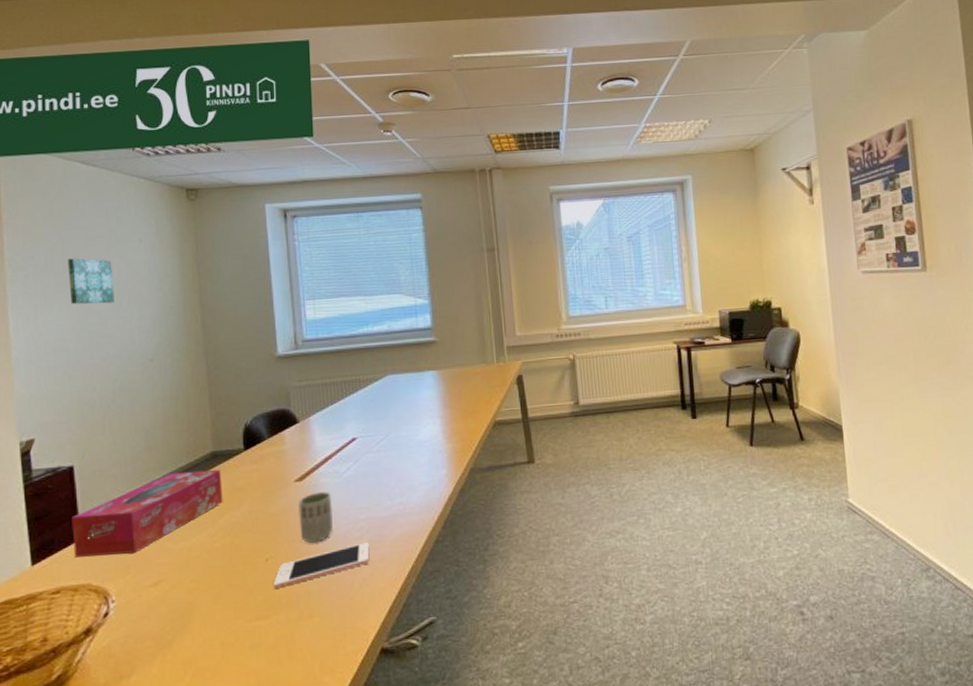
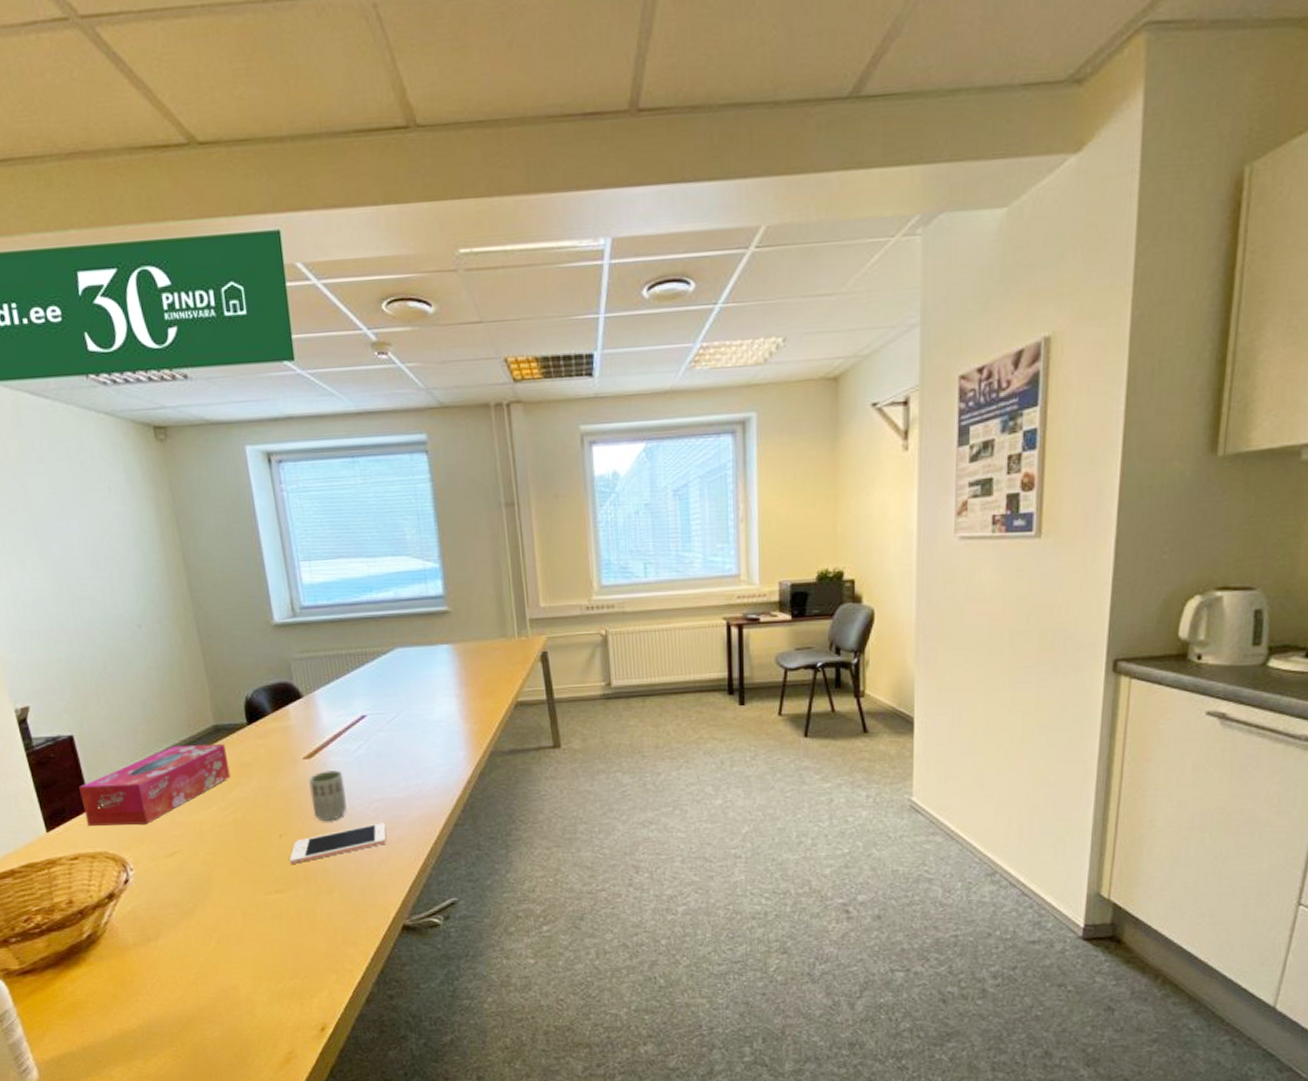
wall art: present [68,258,114,305] -> none [33,508,91,562]

